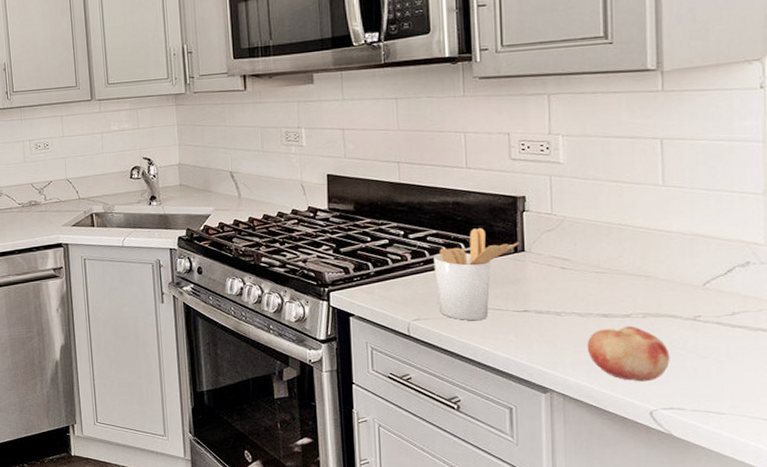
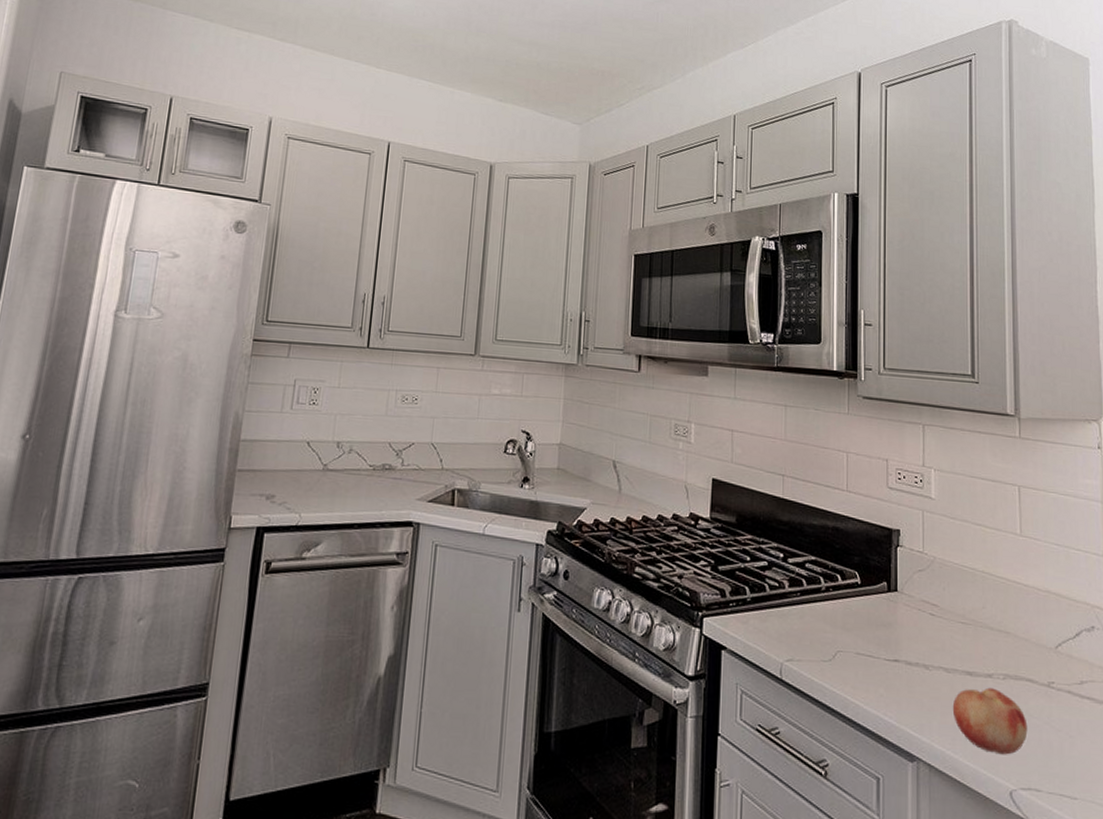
utensil holder: present [434,228,520,321] -> none [810,559,893,668]

